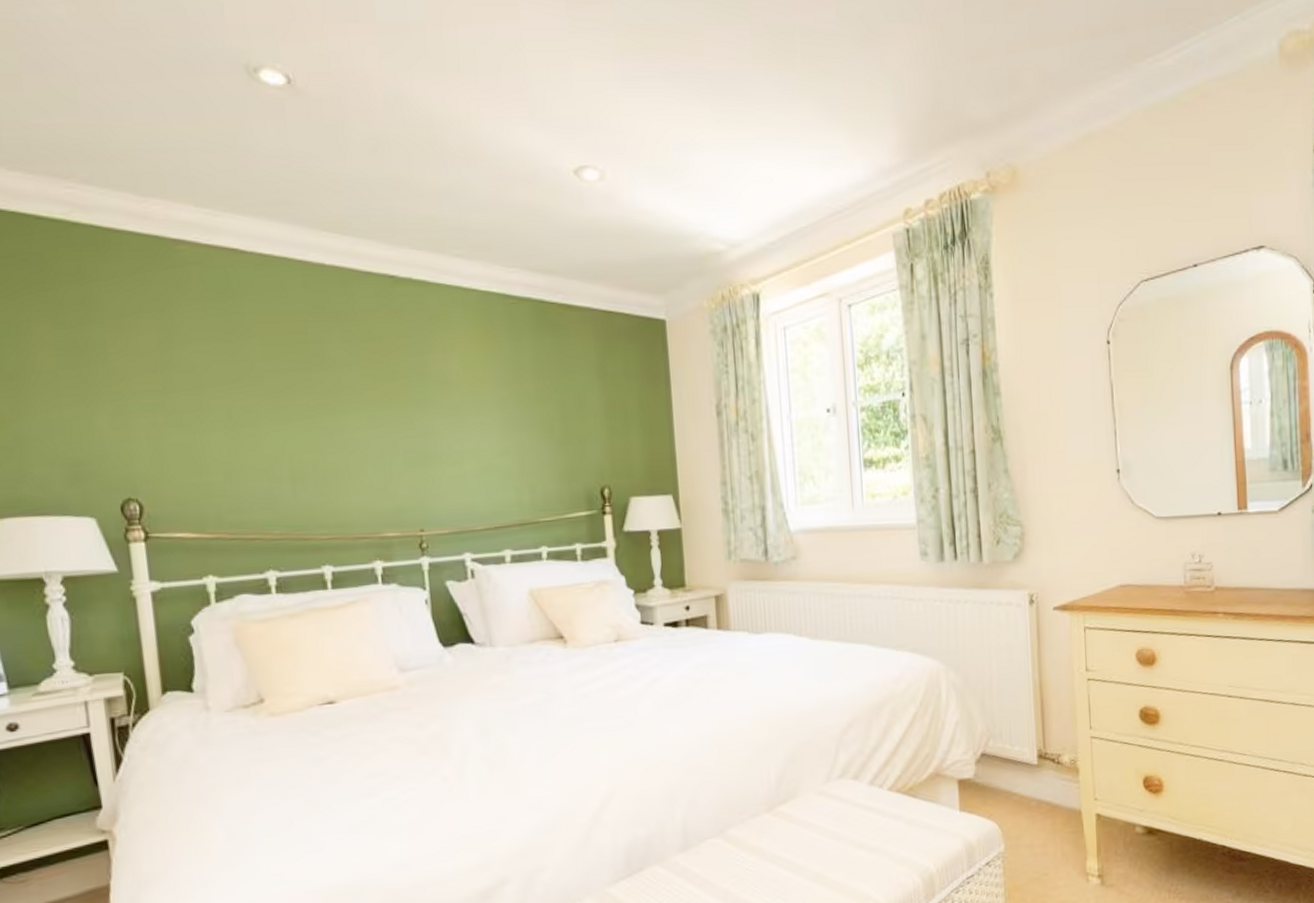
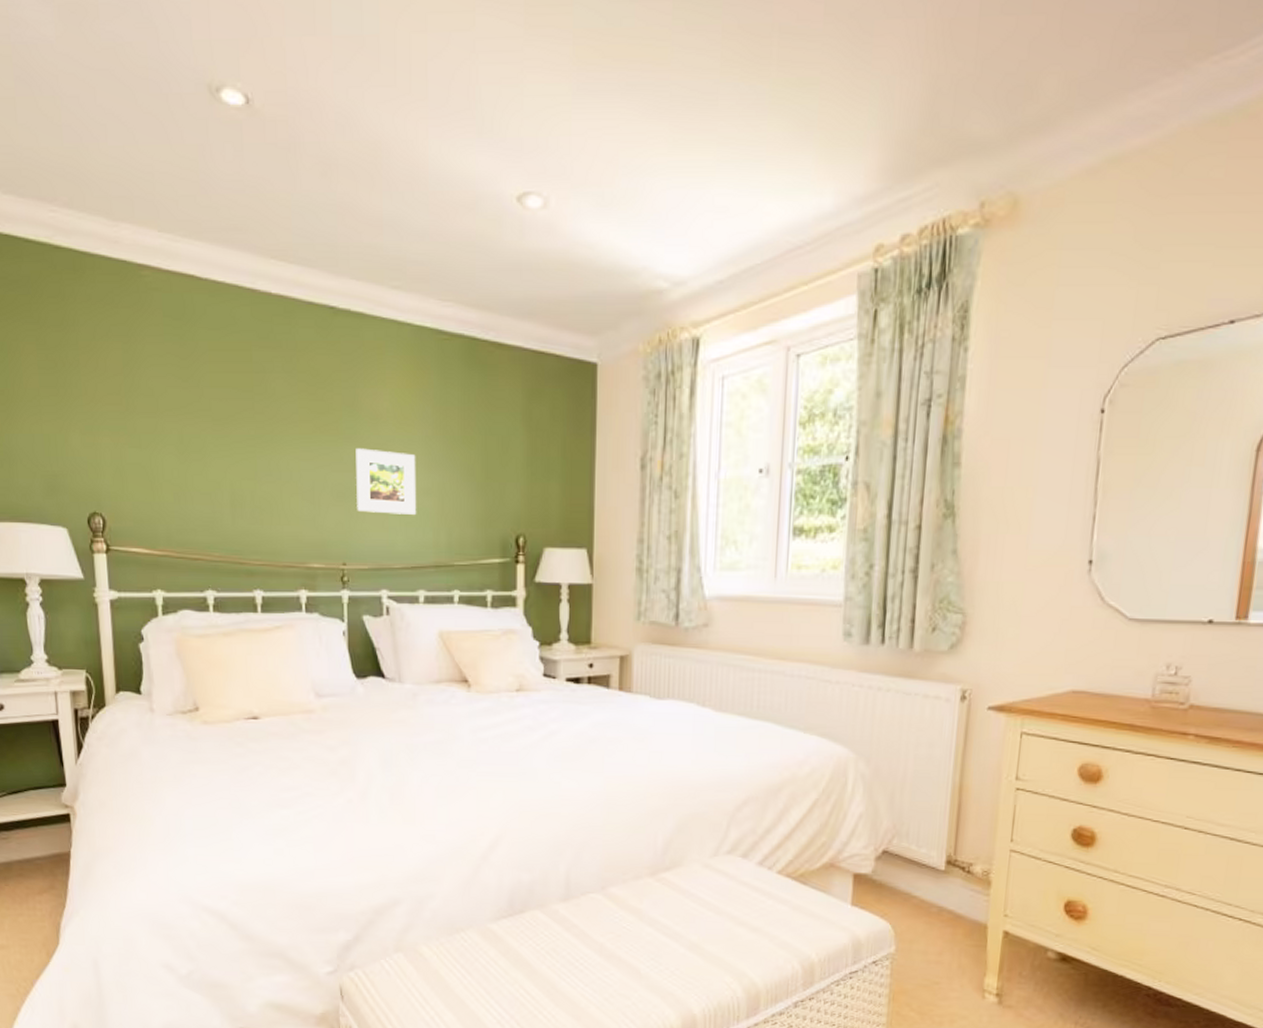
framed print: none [426,412,497,477] -> present [355,448,417,516]

